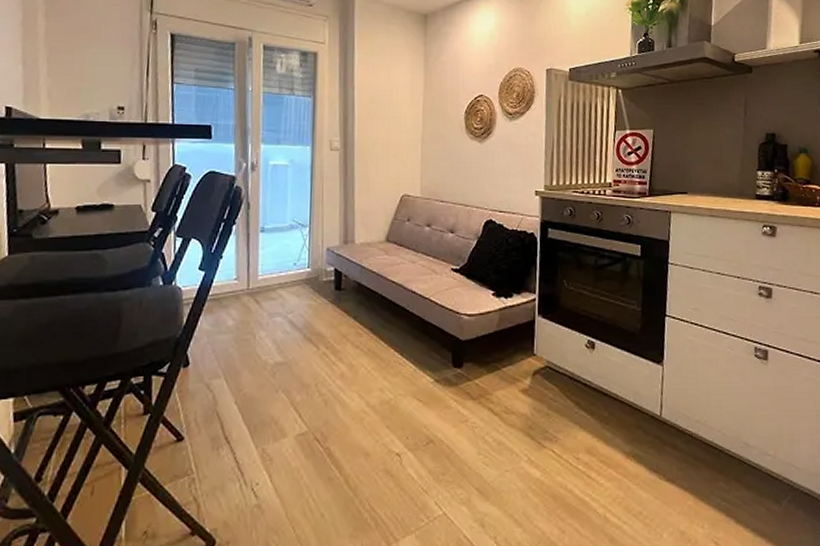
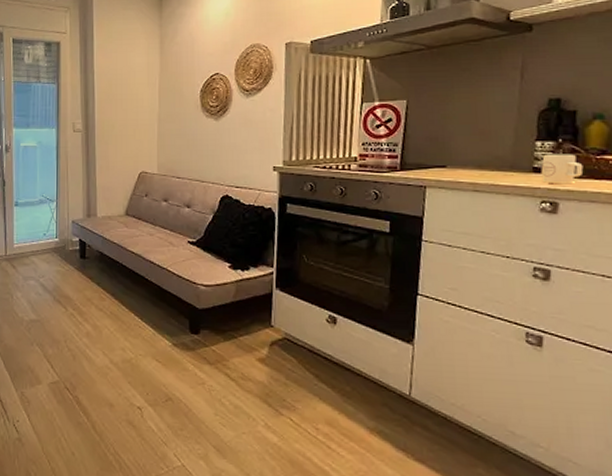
mug: none [762,182,794,210] -> present [540,154,584,184]

